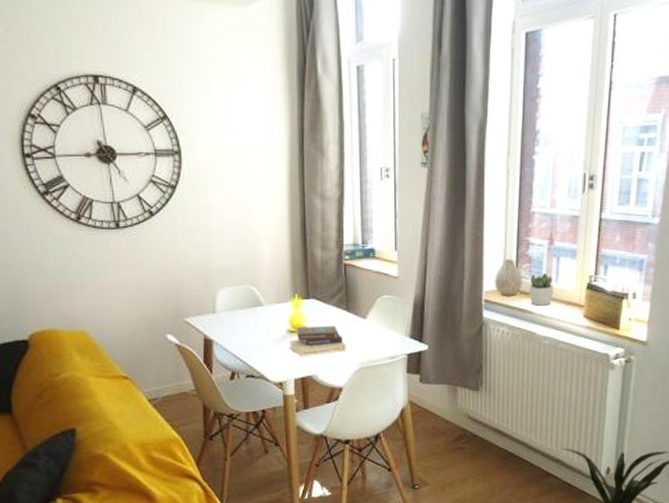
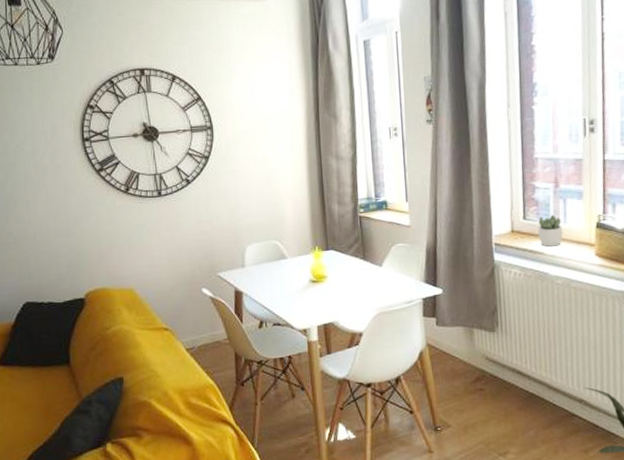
books: present [289,325,347,358] -> none [312,274,365,305]
vase: present [494,259,523,296] -> none [503,203,532,239]

